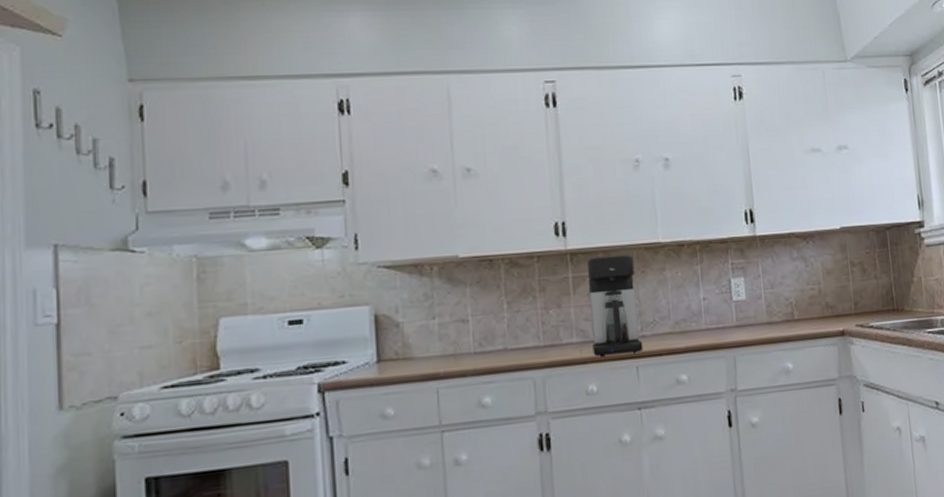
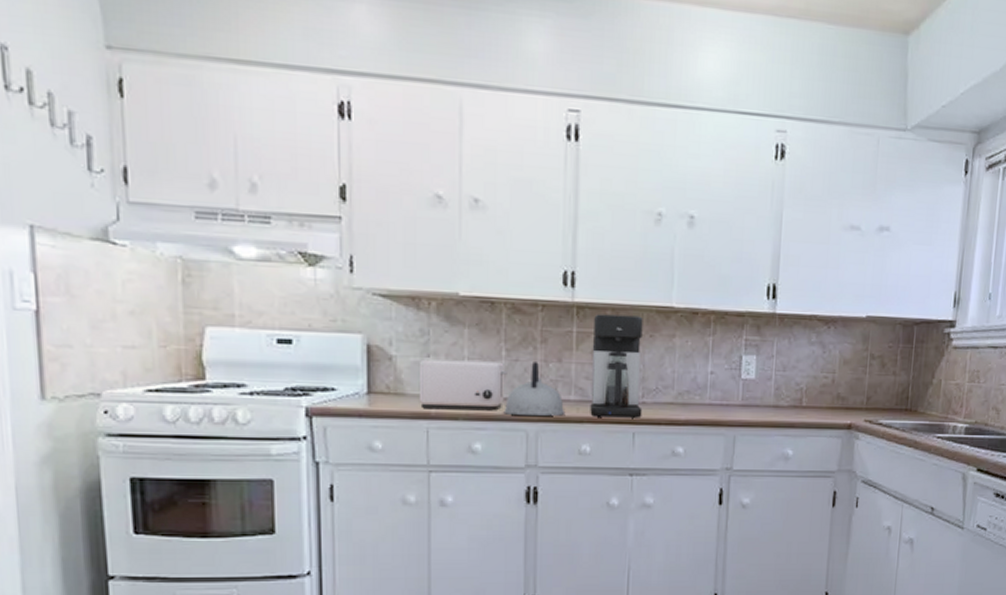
toaster: none [425,315,510,370] -> present [418,359,507,411]
kettle: none [510,309,570,365] -> present [503,360,566,416]

